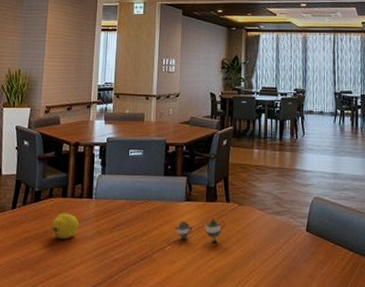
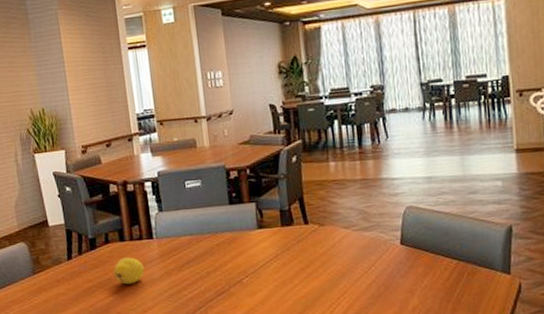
teapot: present [174,218,226,242] -> none [250,243,307,270]

